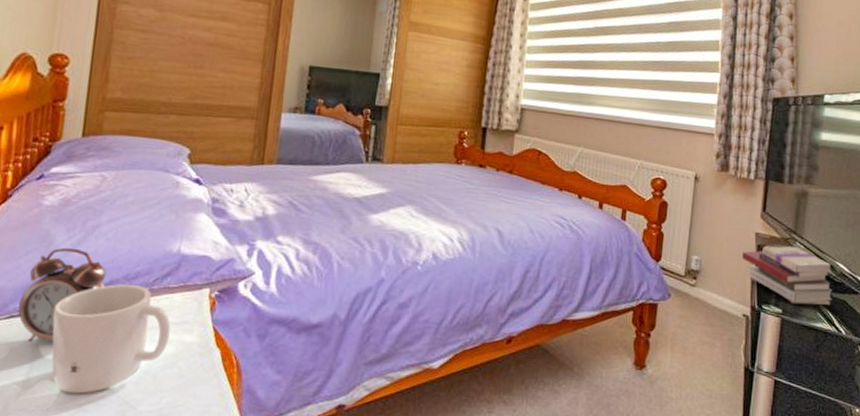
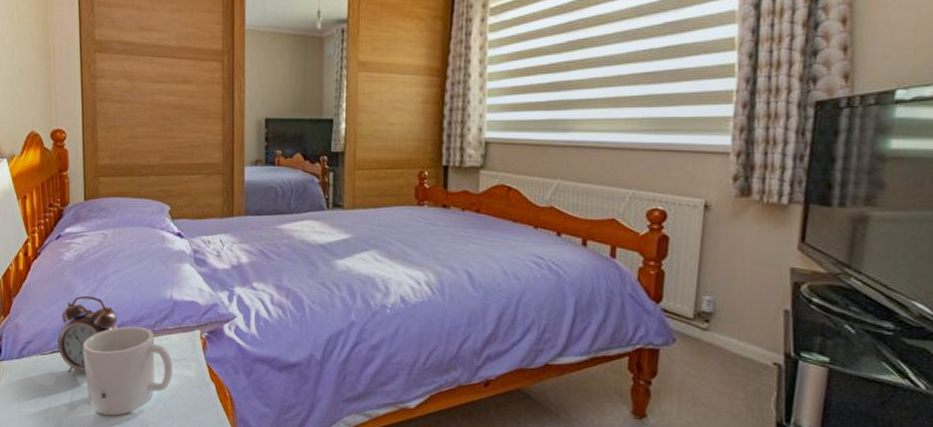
books: present [742,246,833,305] -> none [772,282,907,354]

